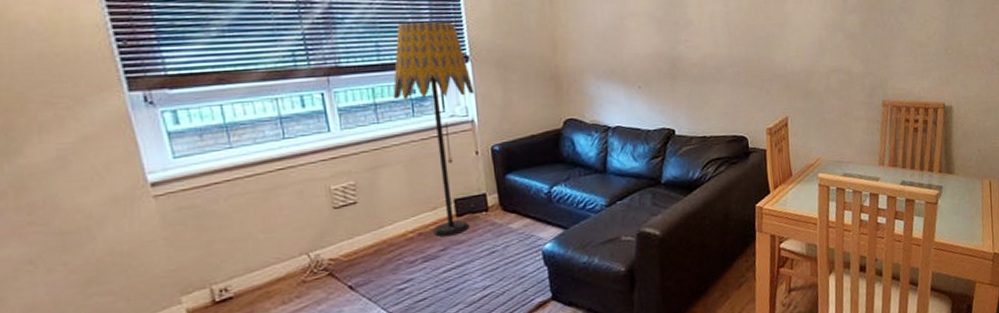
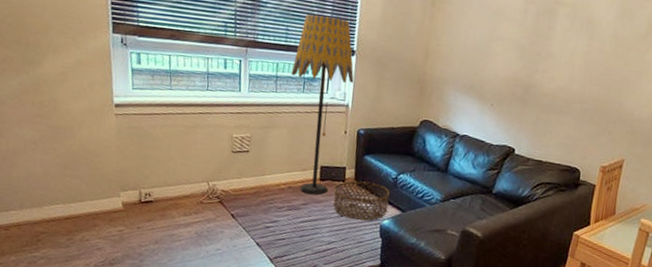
basket: none [476,203,548,253] -> present [333,181,390,222]

